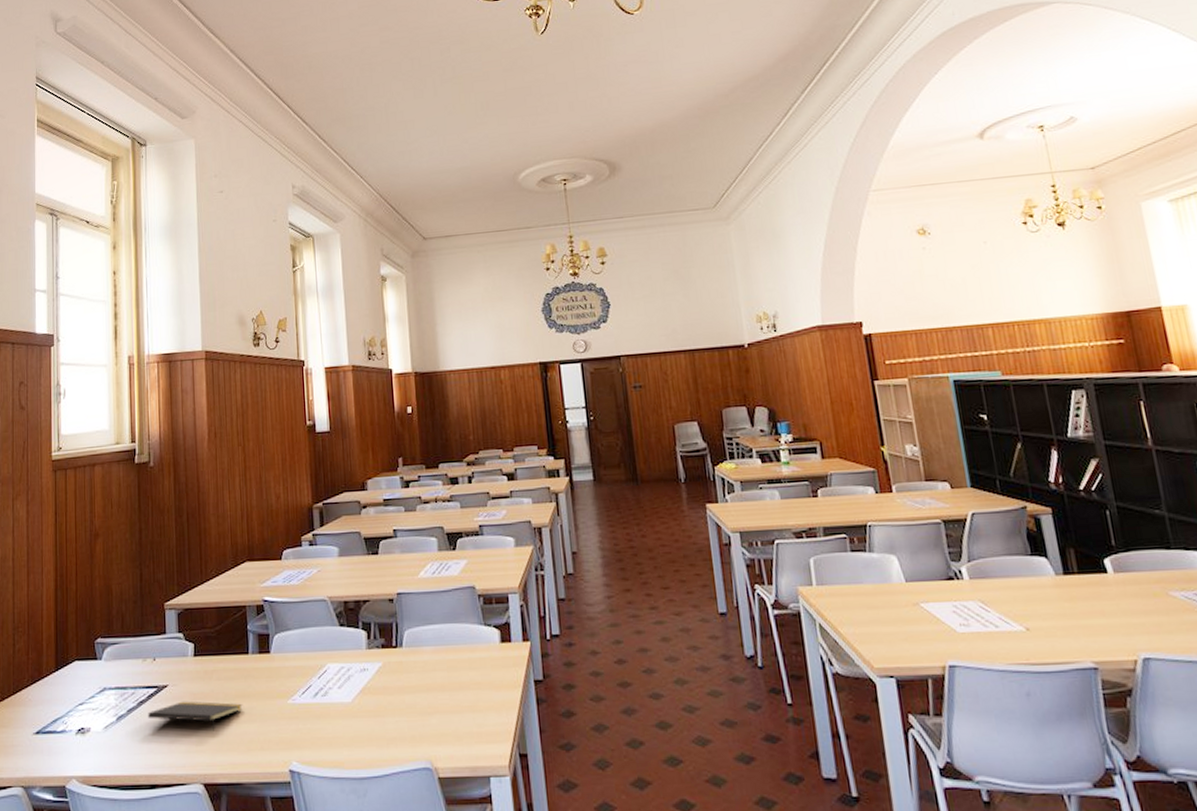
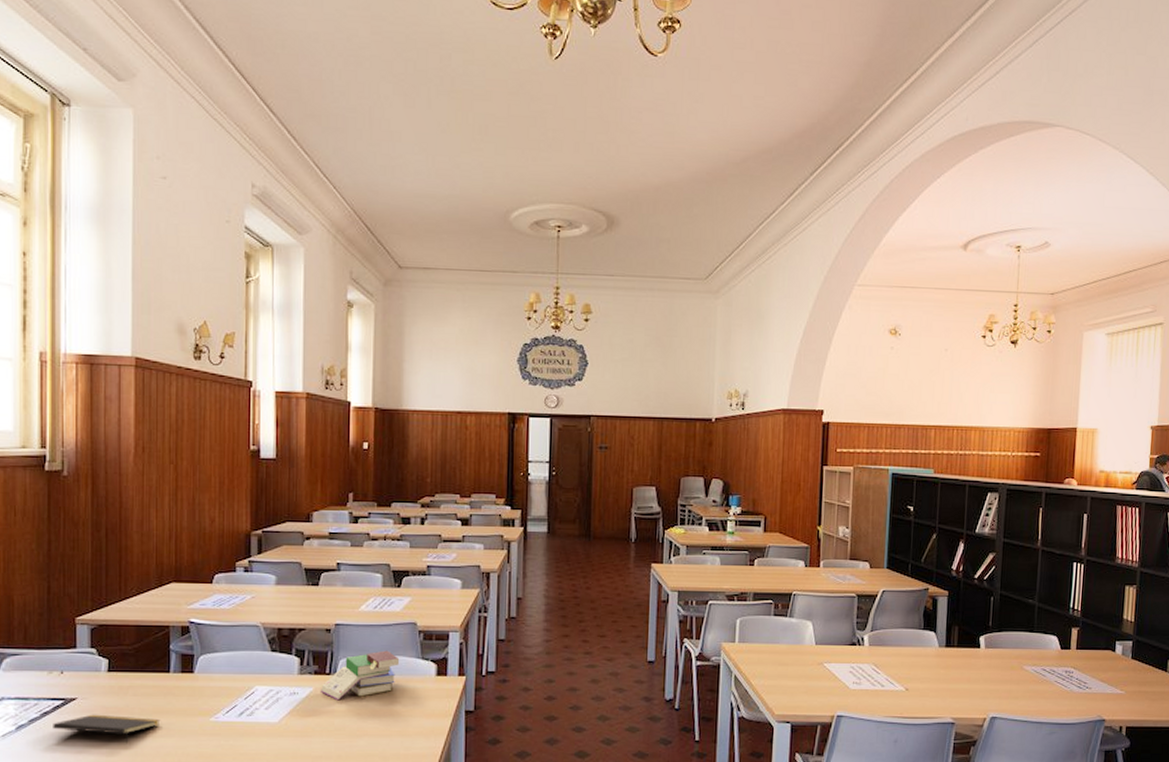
book: none [389,618,463,676] -> present [321,650,400,701]

